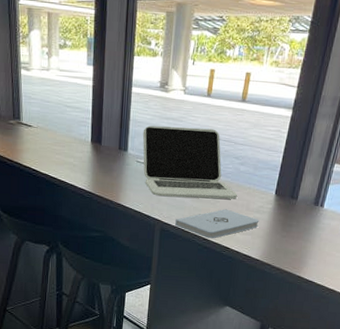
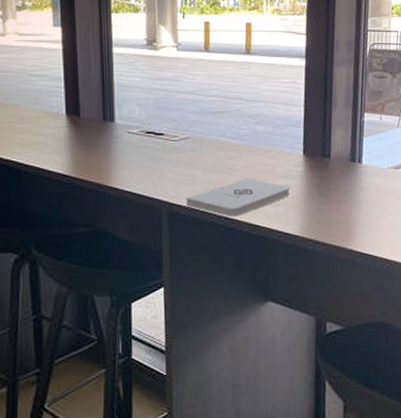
laptop: present [142,125,238,199] -> none [131,86,259,172]

